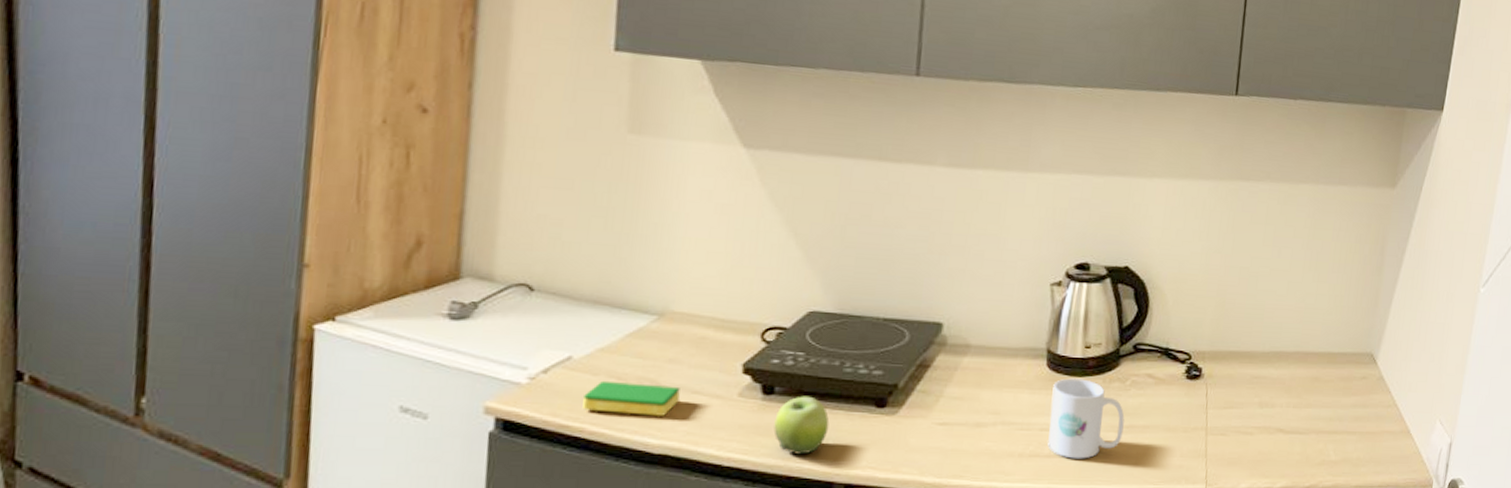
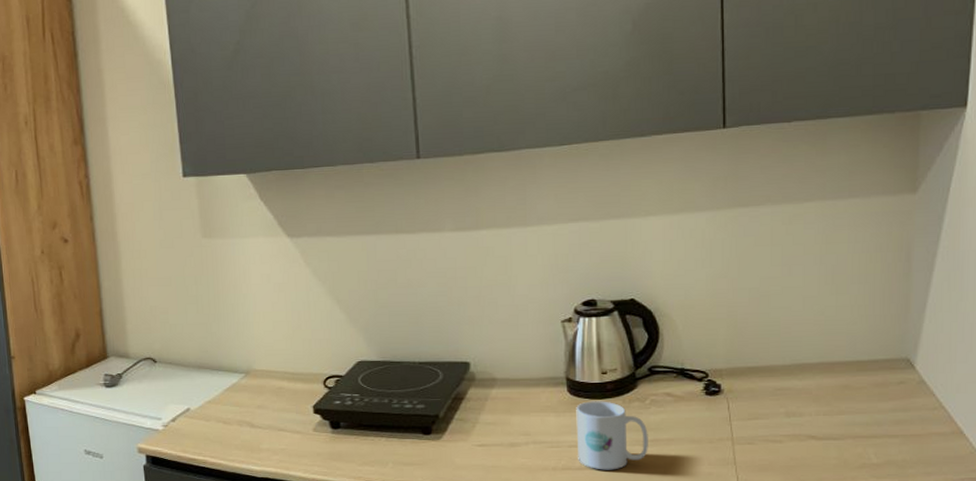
dish sponge: present [582,380,680,416] -> none [202,424,270,449]
fruit: present [773,396,830,455] -> none [344,428,387,474]

